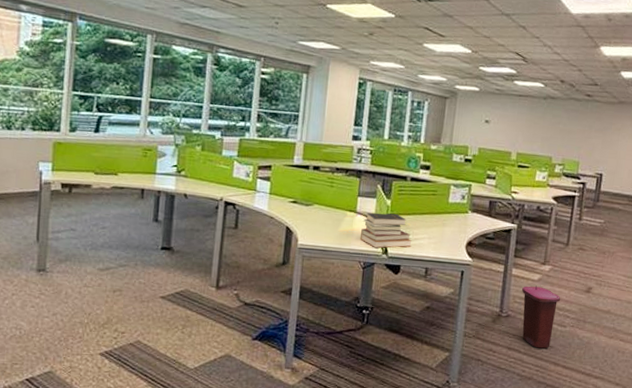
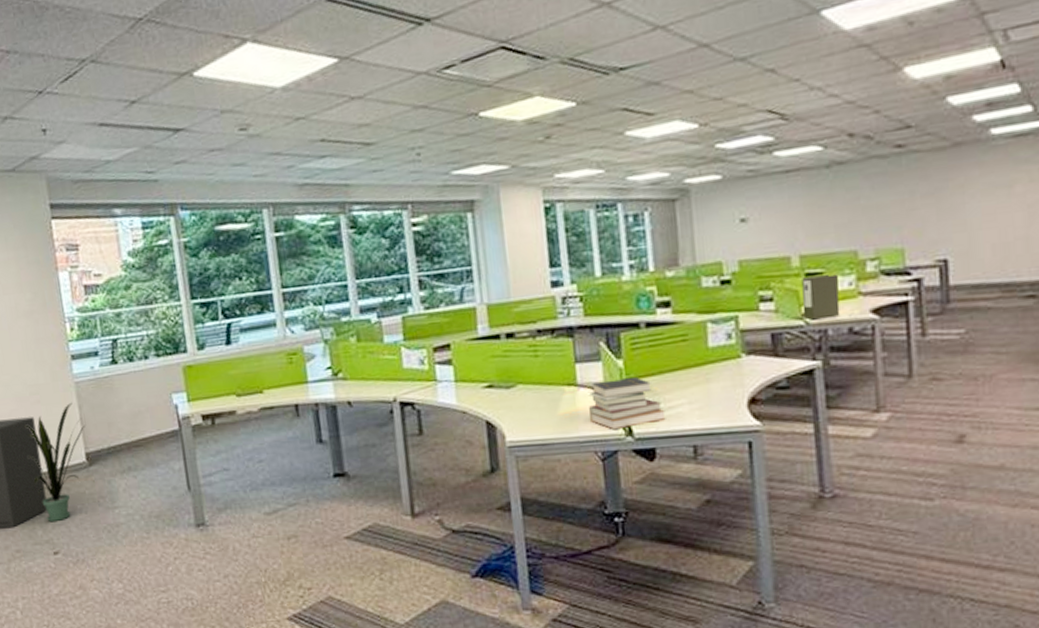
trash bin: present [499,285,561,349] -> none [825,445,917,538]
binder: none [511,168,538,198] -> present [802,274,841,321]

